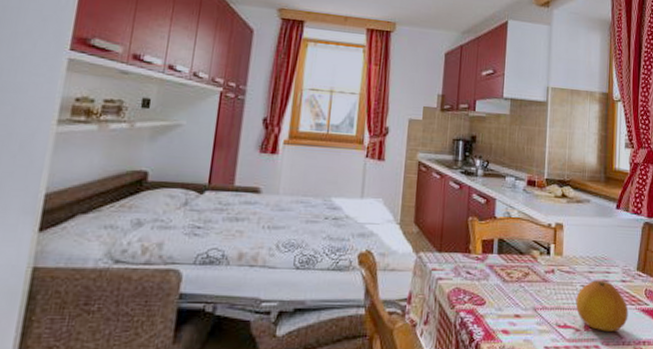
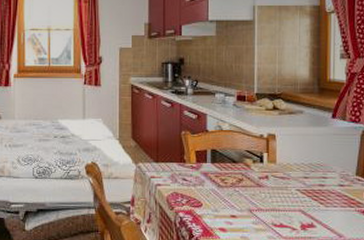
fruit: present [575,280,629,332] -> none [291,185,347,231]

